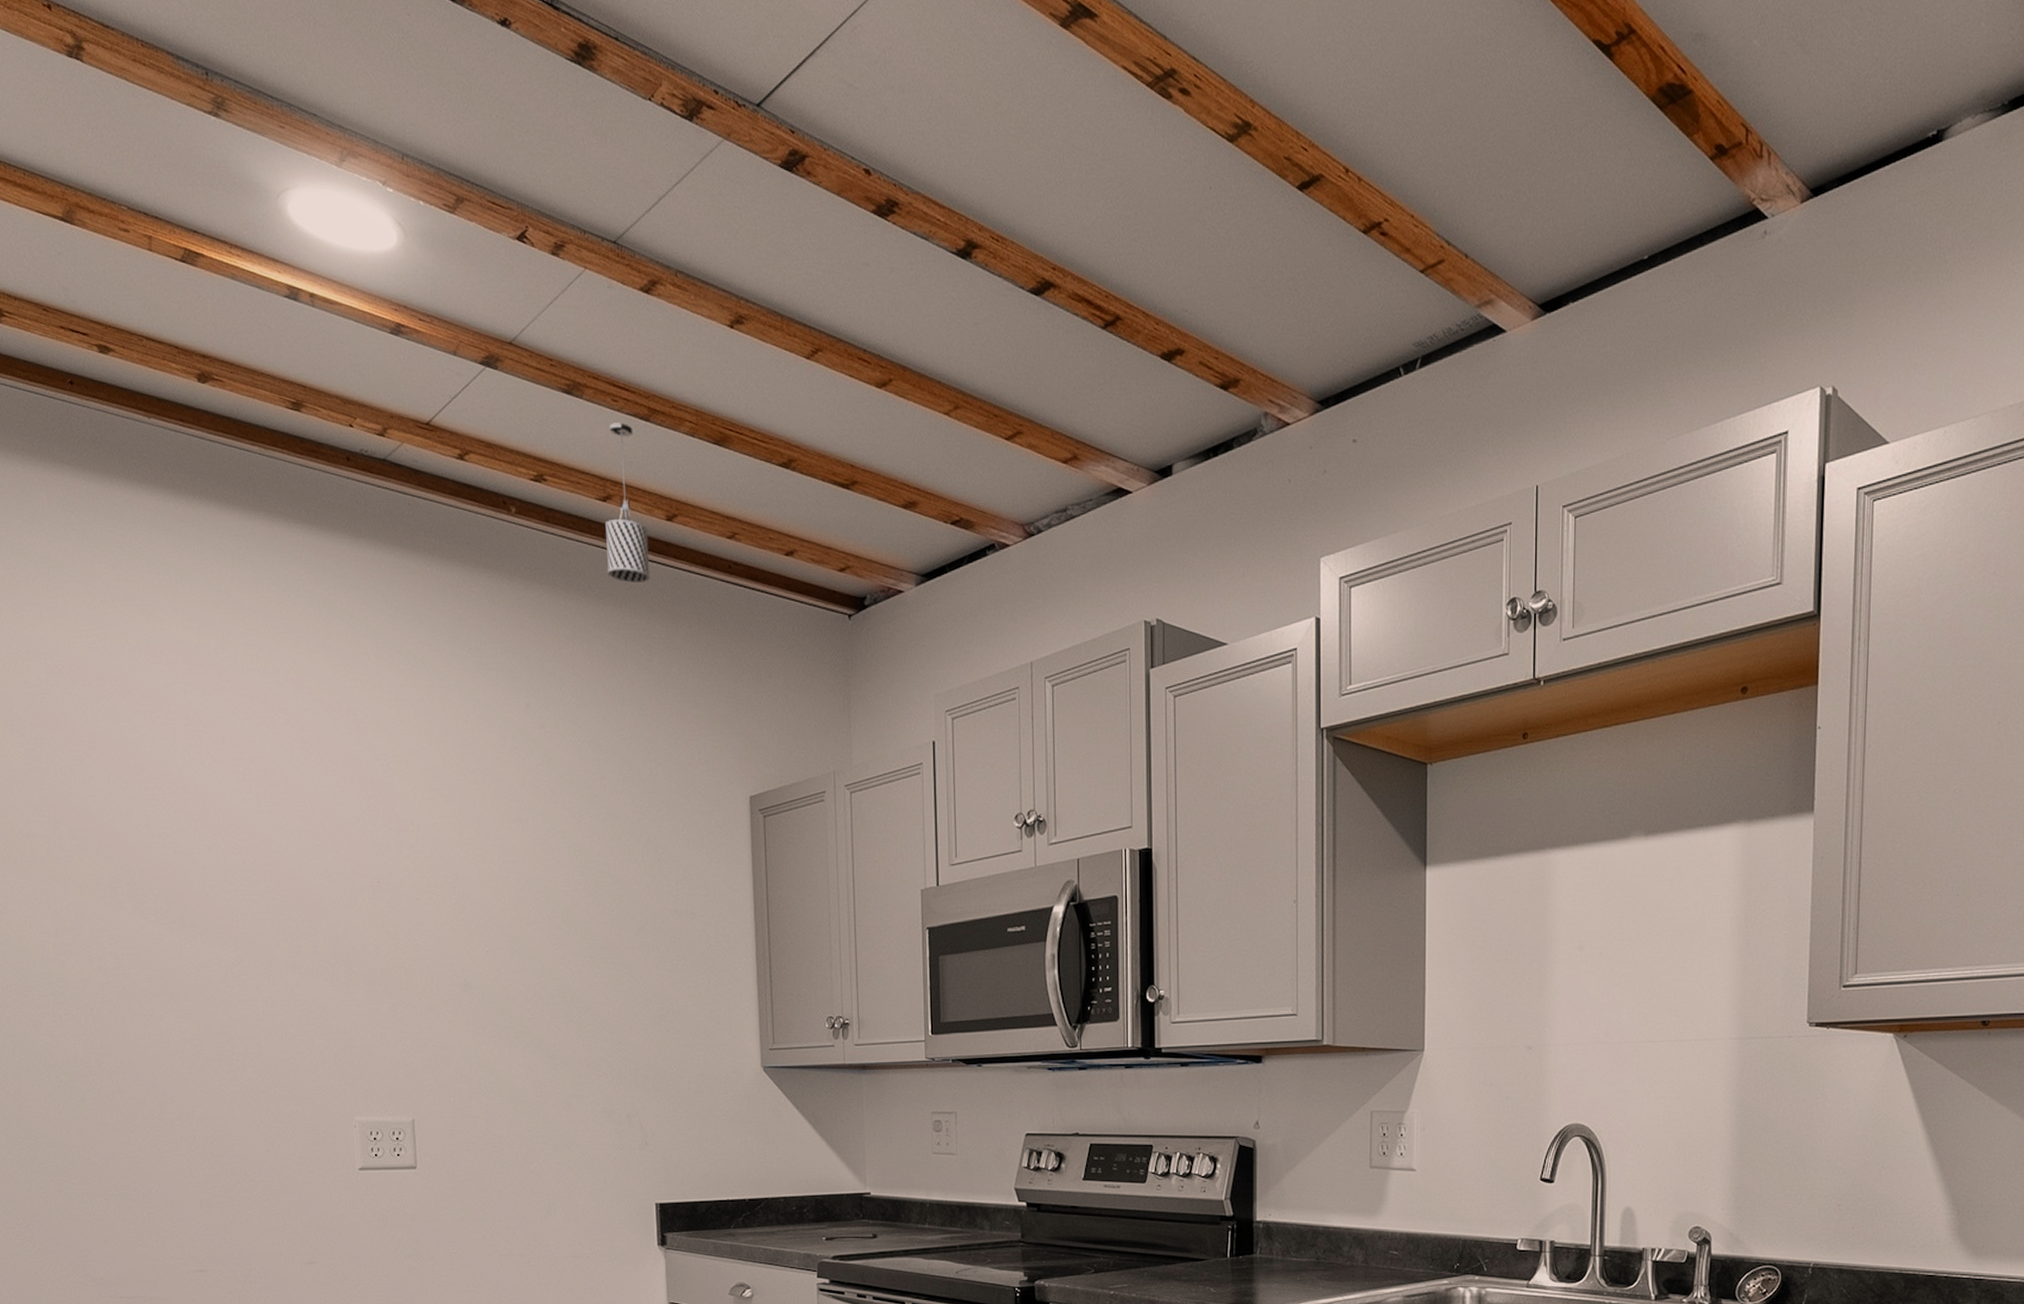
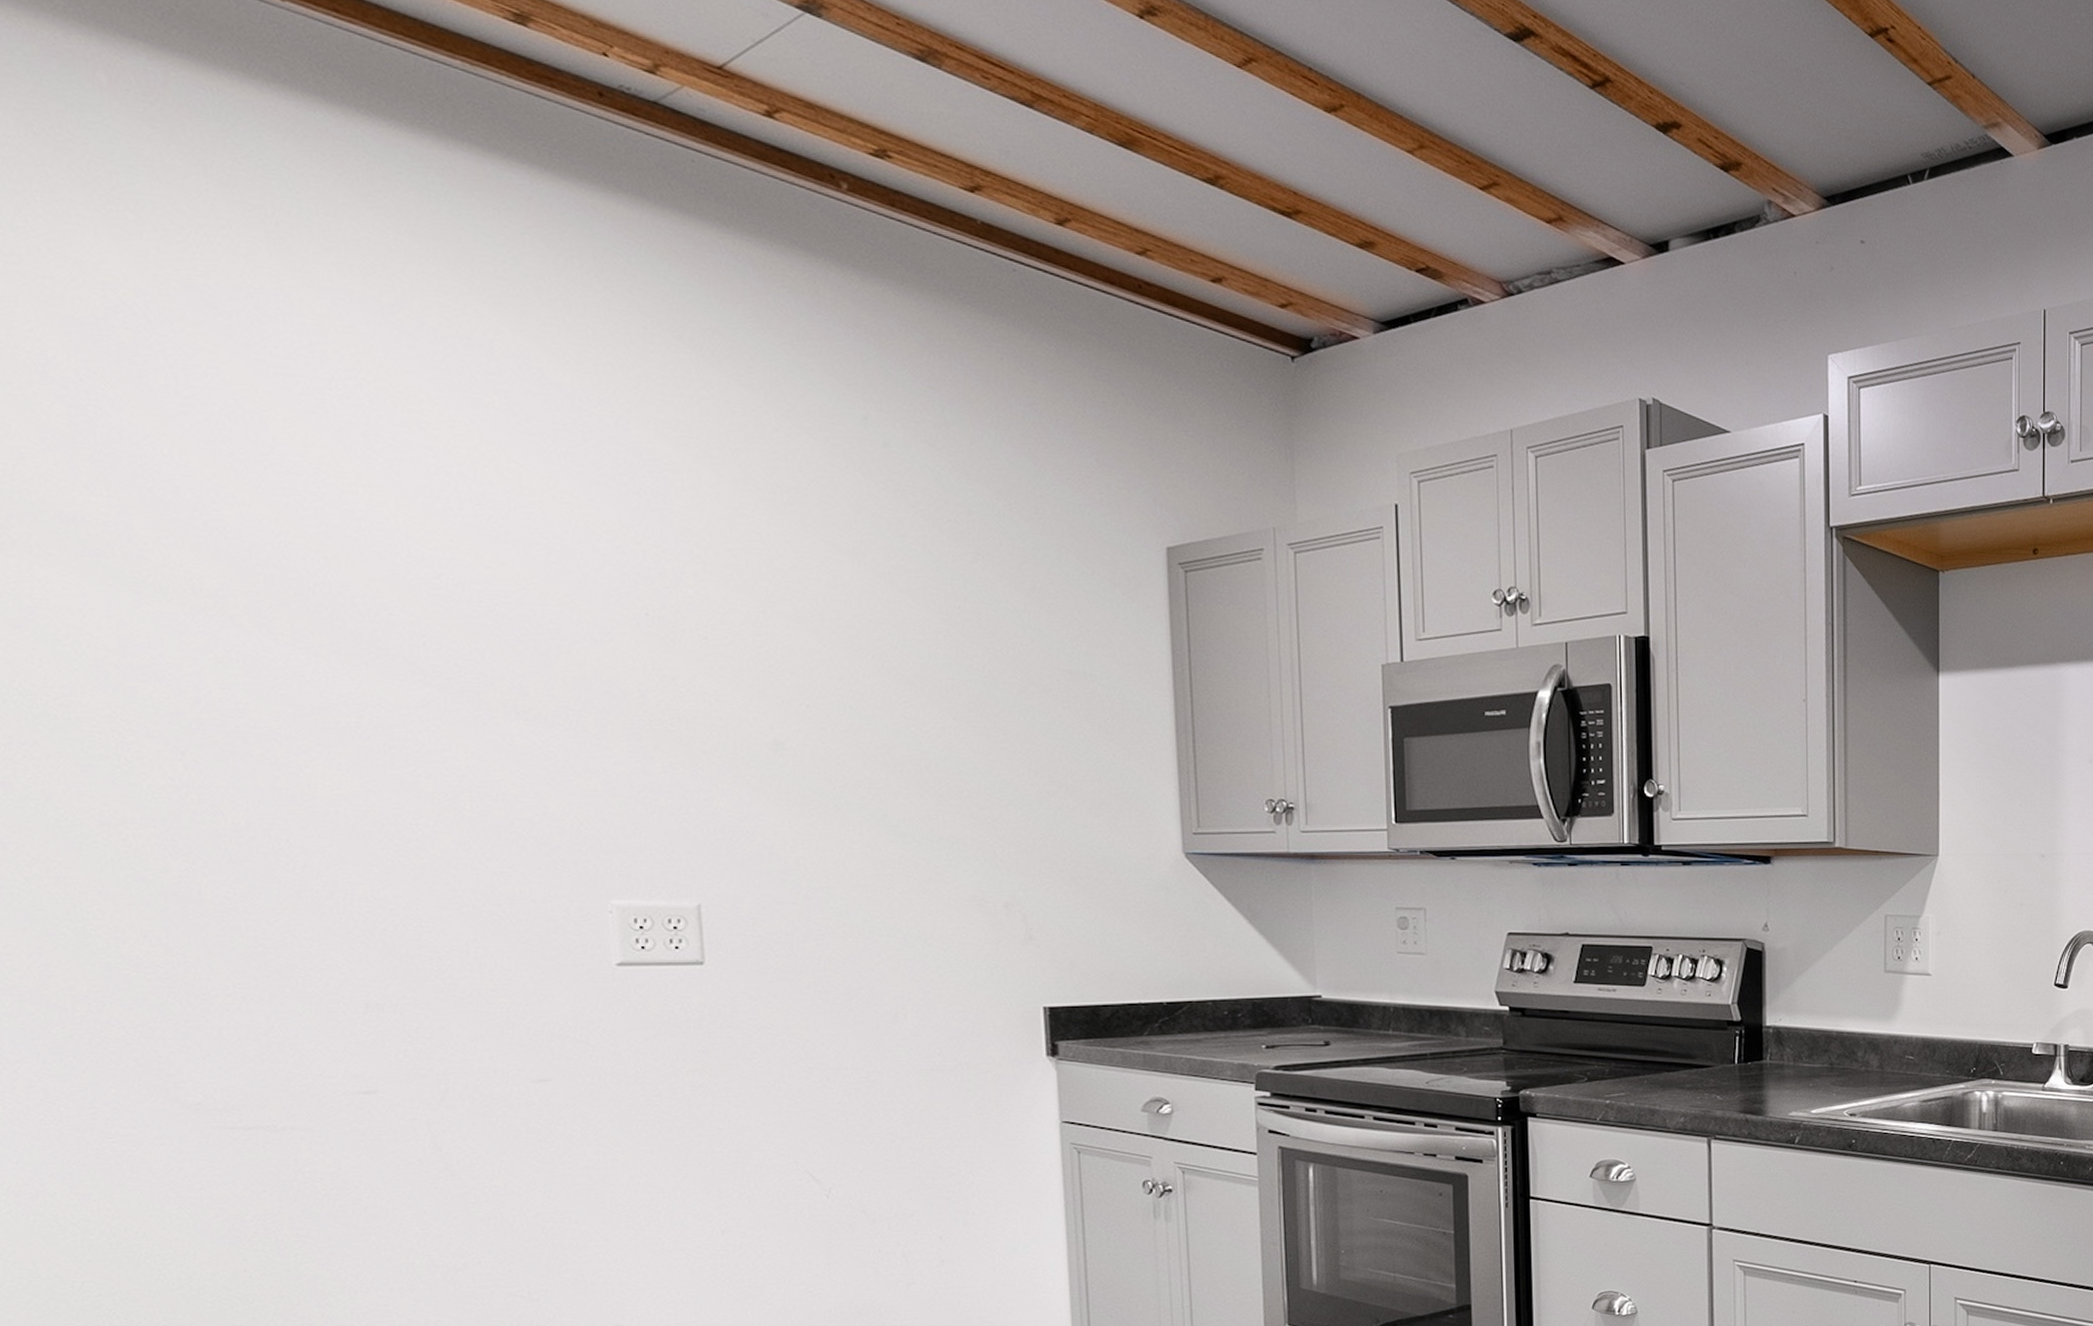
pendant light: present [604,422,650,583] -> none [972,103,1035,292]

